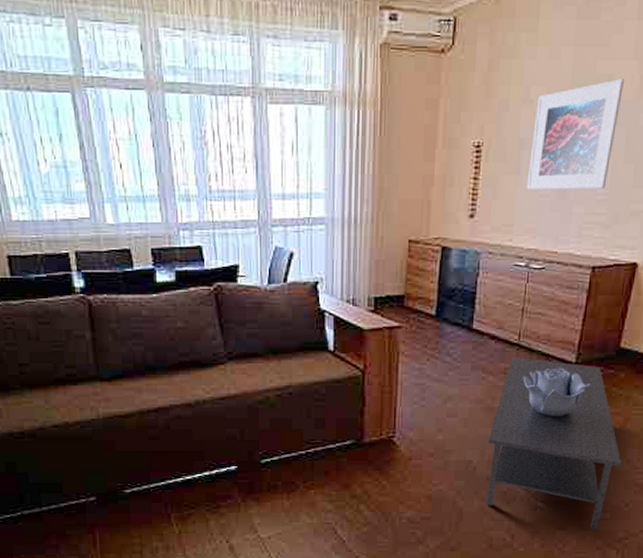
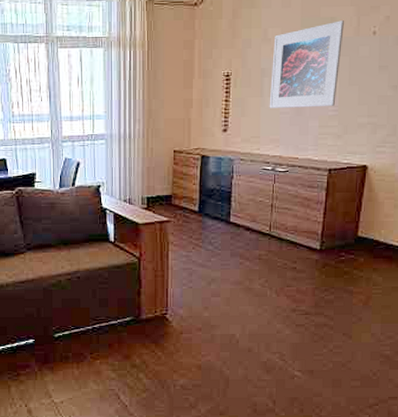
coffee table: present [486,358,622,530] -> none [248,246,367,397]
decorative bowl: present [523,367,591,416] -> none [275,253,335,295]

